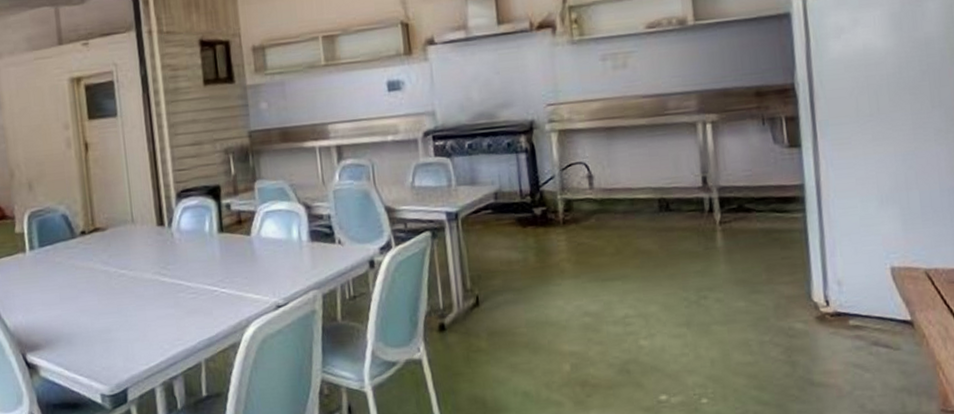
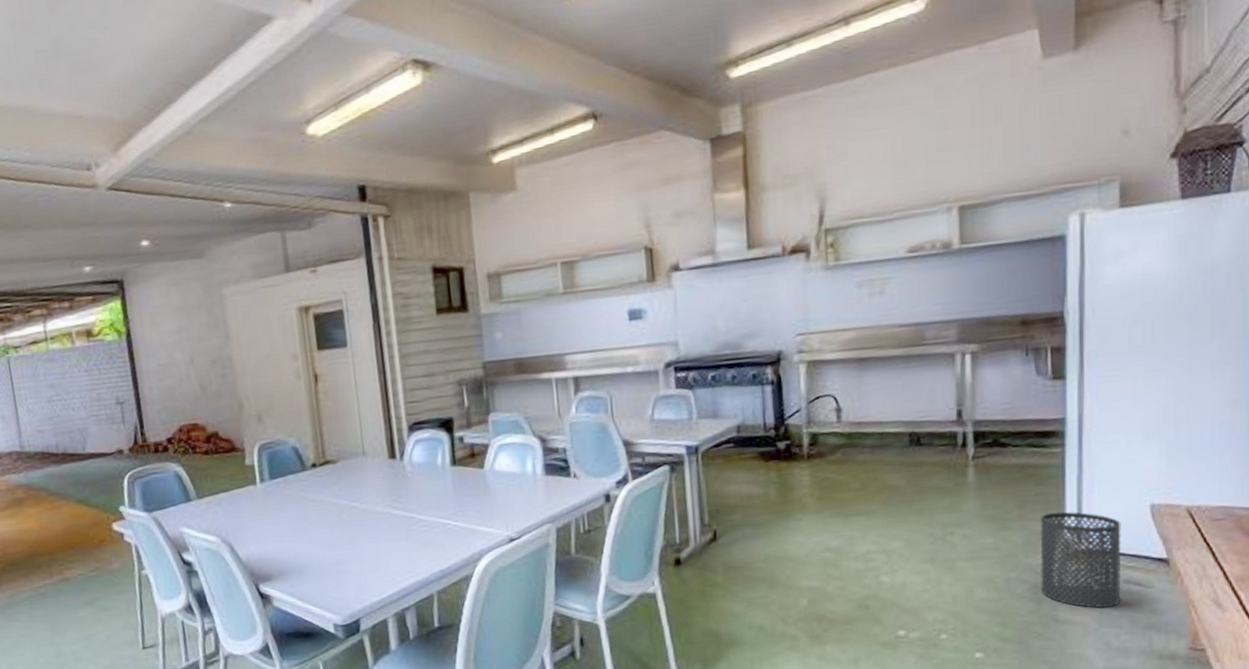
trash can: none [788,275,871,370] -> present [1040,511,1122,608]

